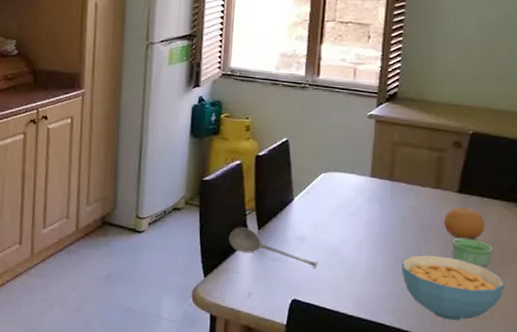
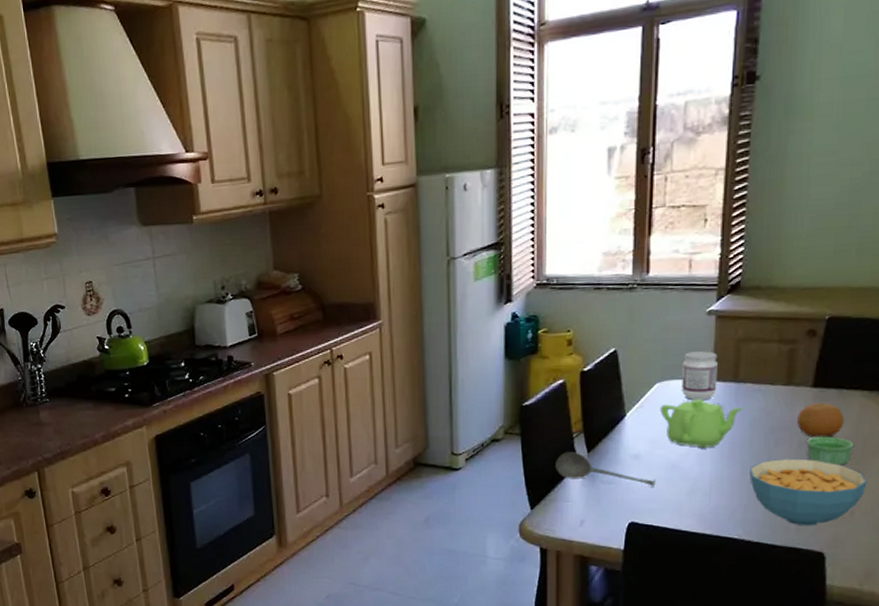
teapot: none [324,192,398,238] -> present [660,399,744,449]
jam: none [344,149,376,194] -> present [682,351,718,401]

